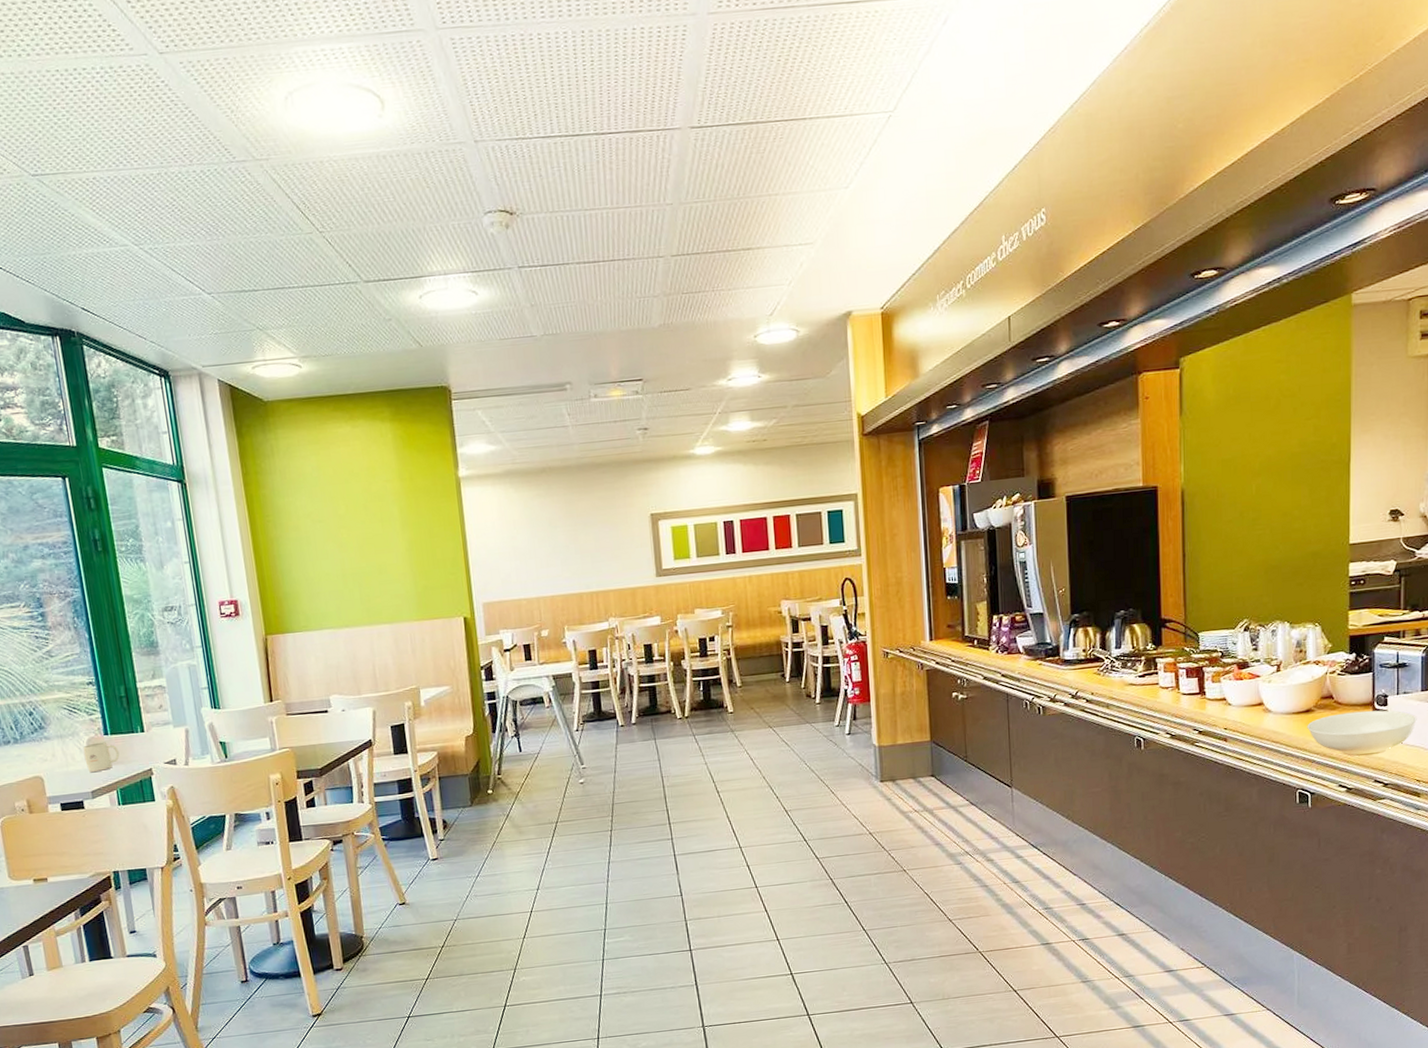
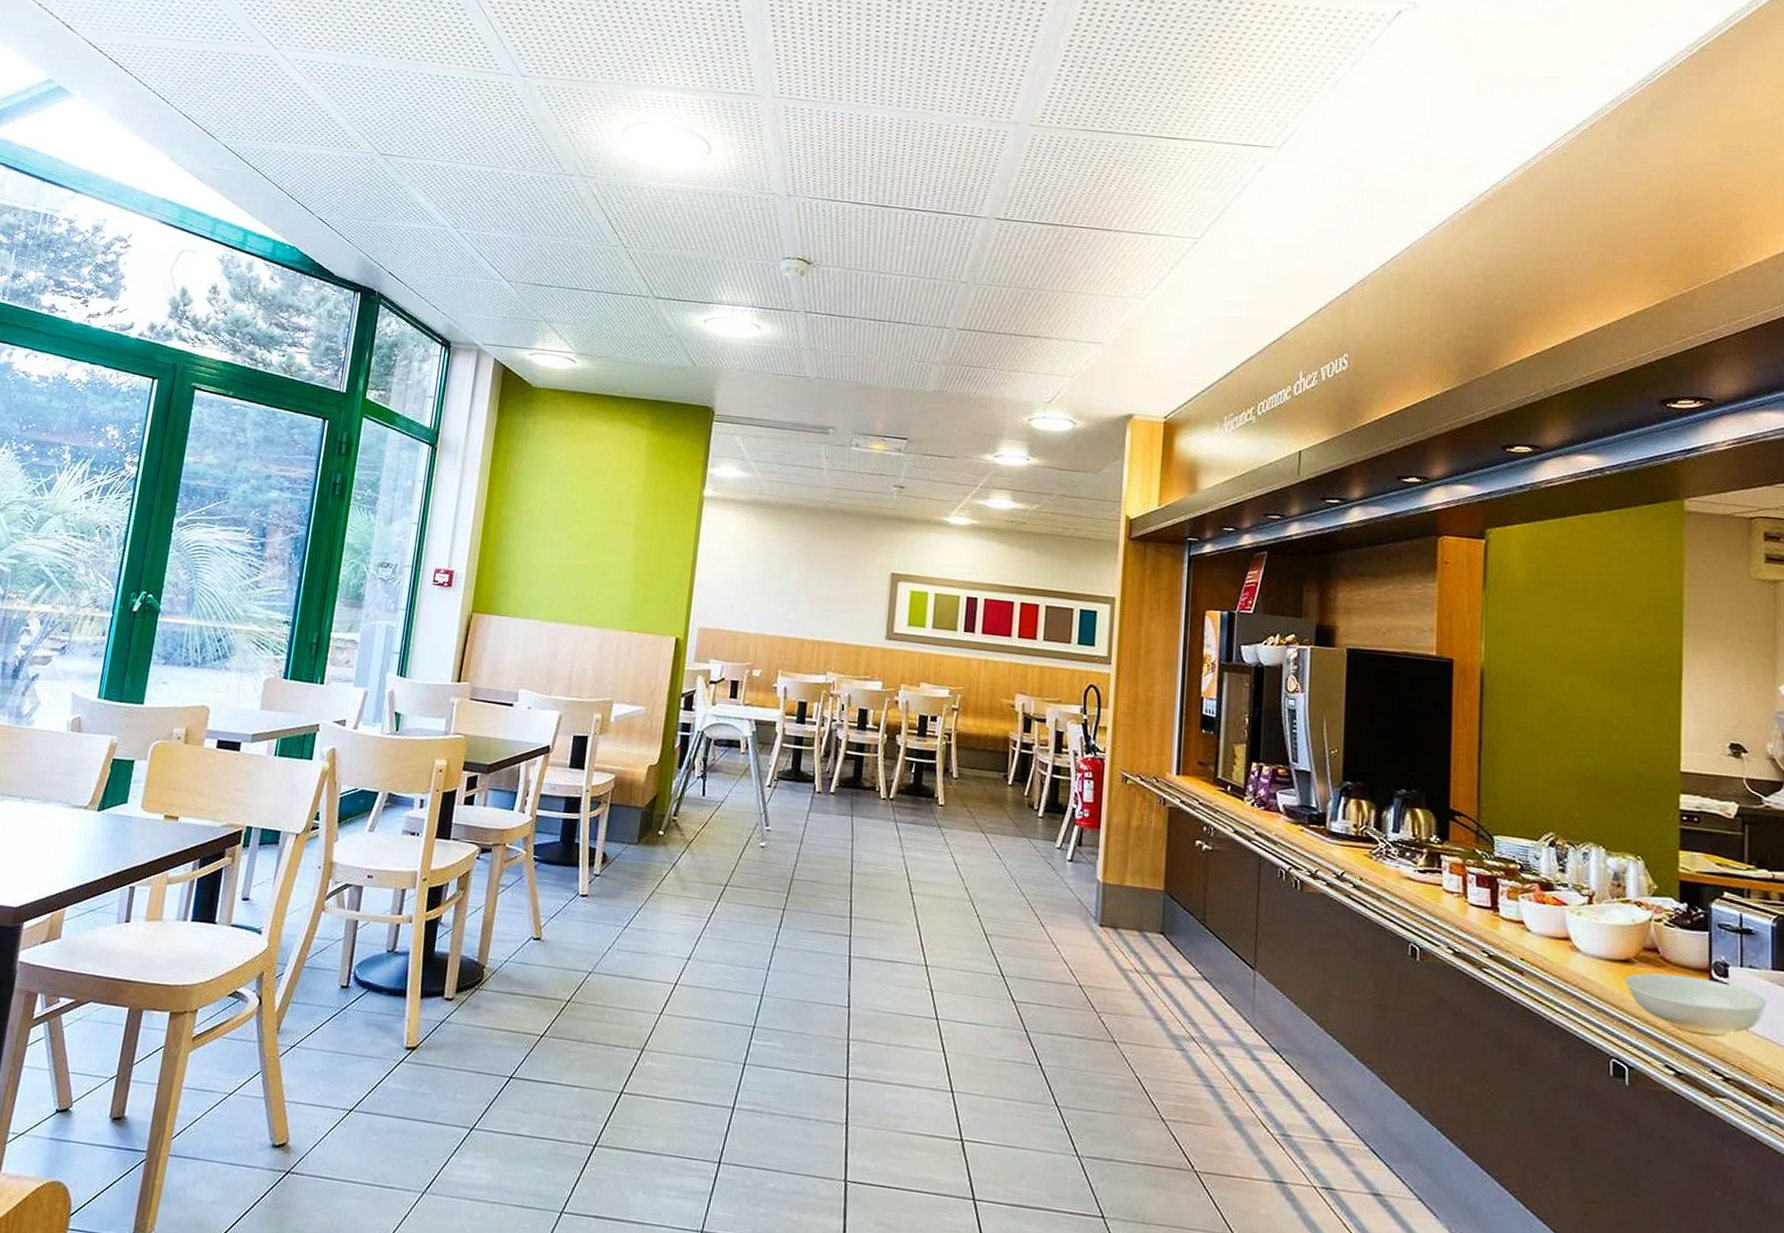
mug: present [83,741,120,773] -> none [256,684,293,716]

